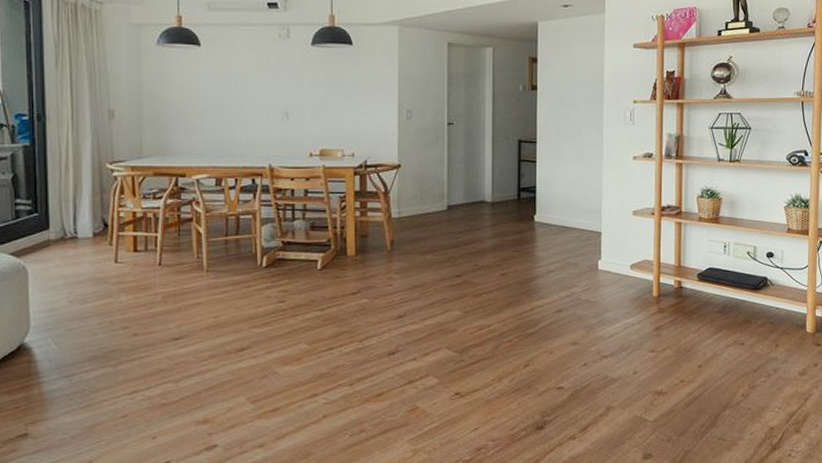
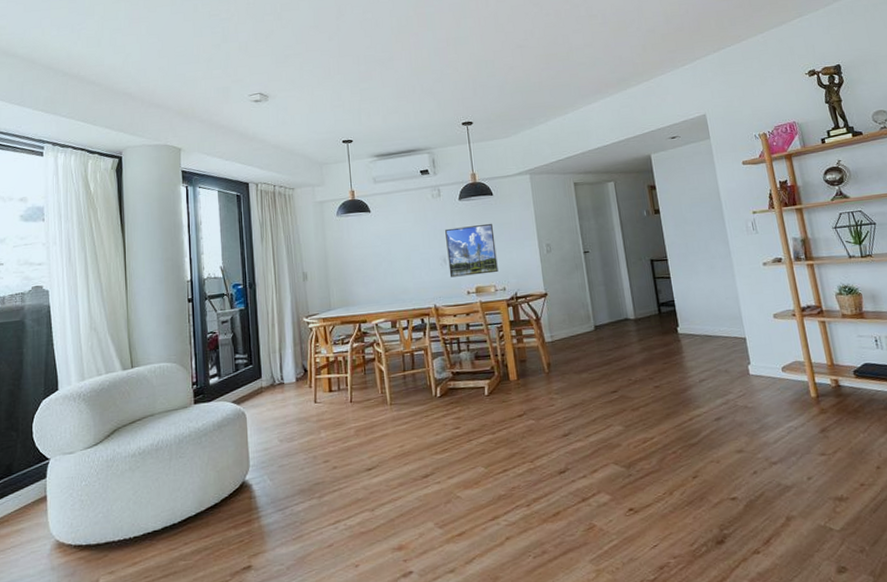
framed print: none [291,77,349,136] -> present [445,223,498,278]

